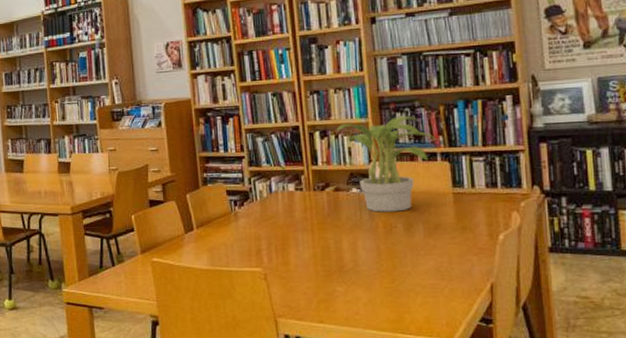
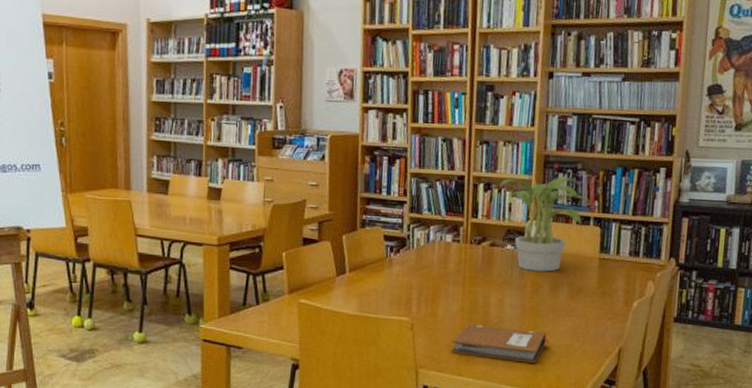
notebook: none [308,270,412,306] -> present [451,324,549,363]

